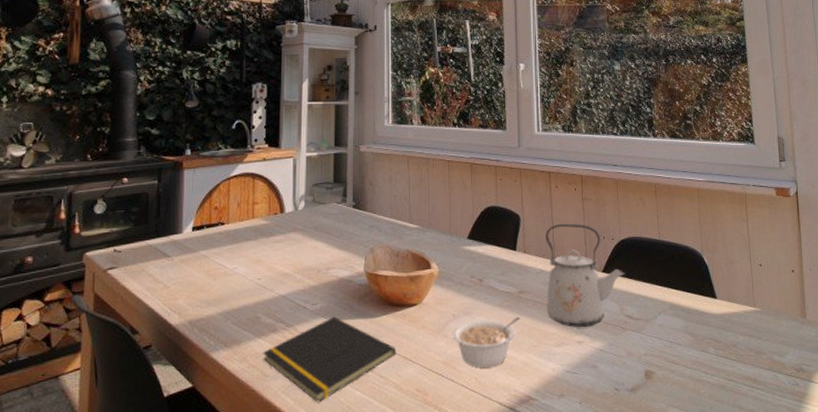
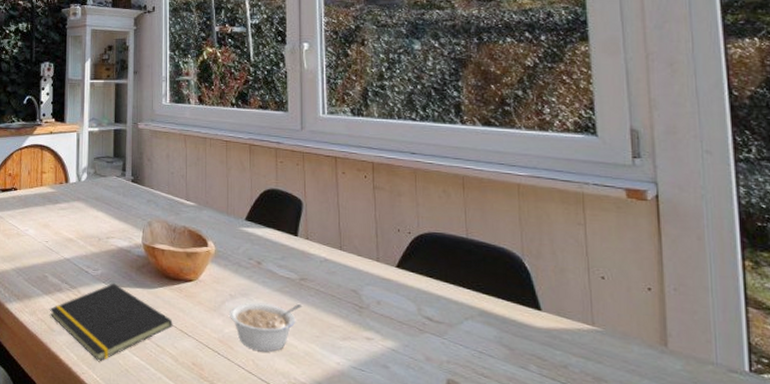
kettle: present [546,223,625,327] -> none [331,211,424,324]

